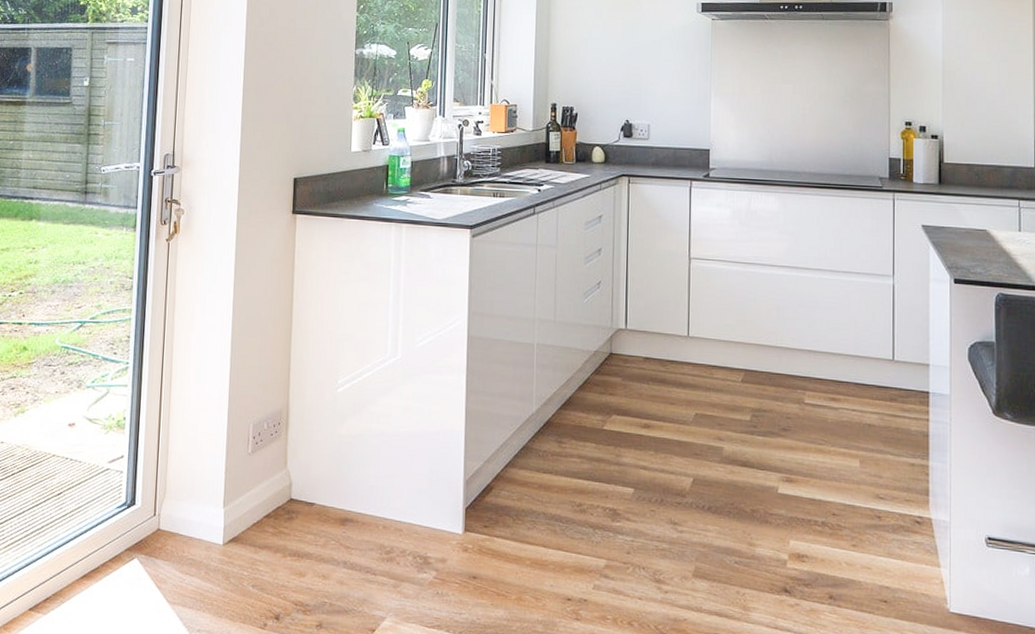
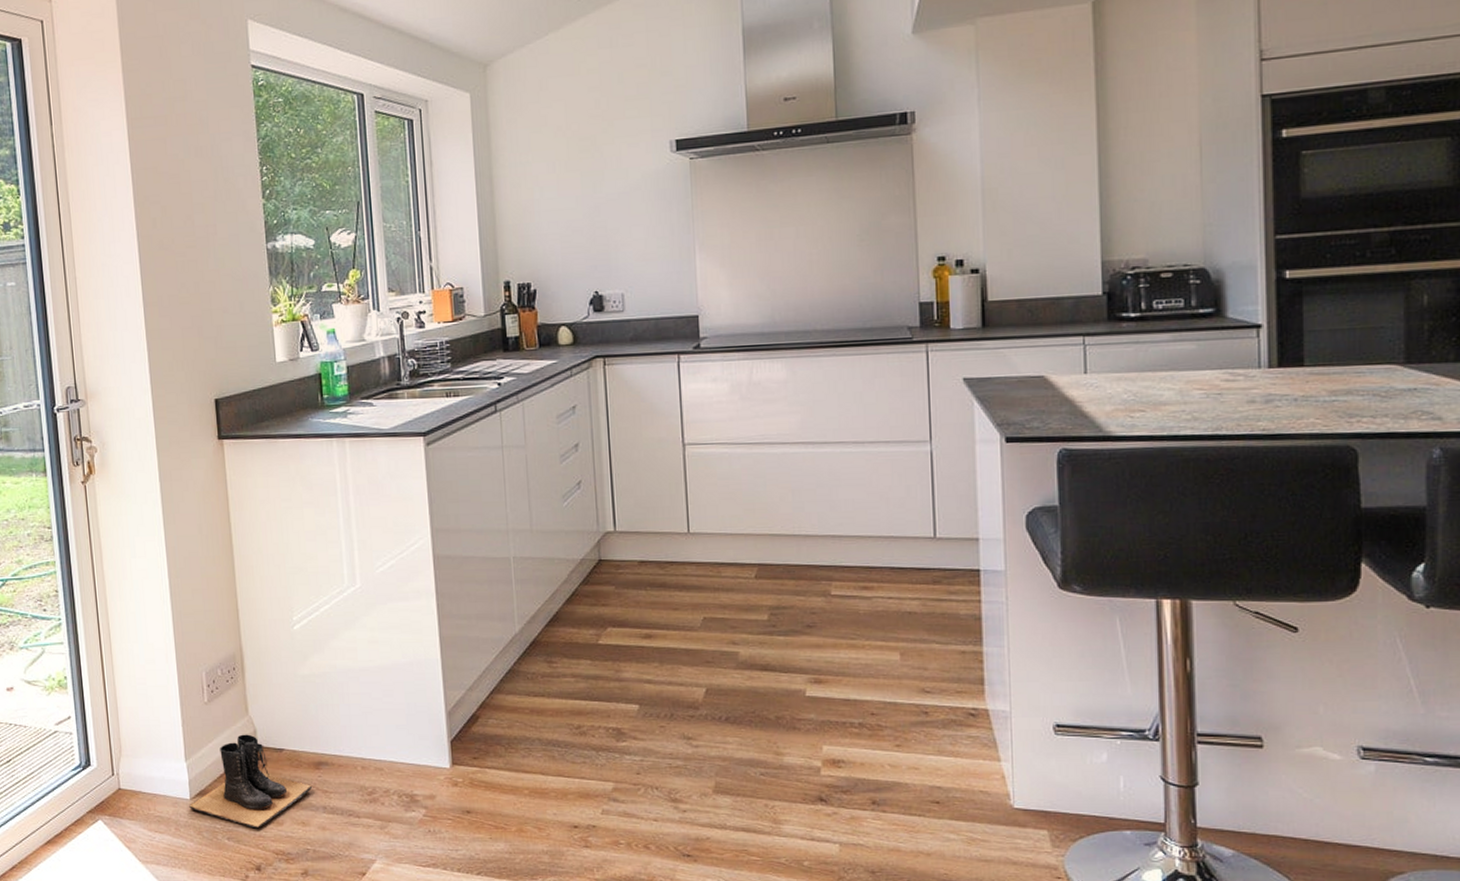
boots: none [221,486,337,579] -> present [189,734,313,829]

